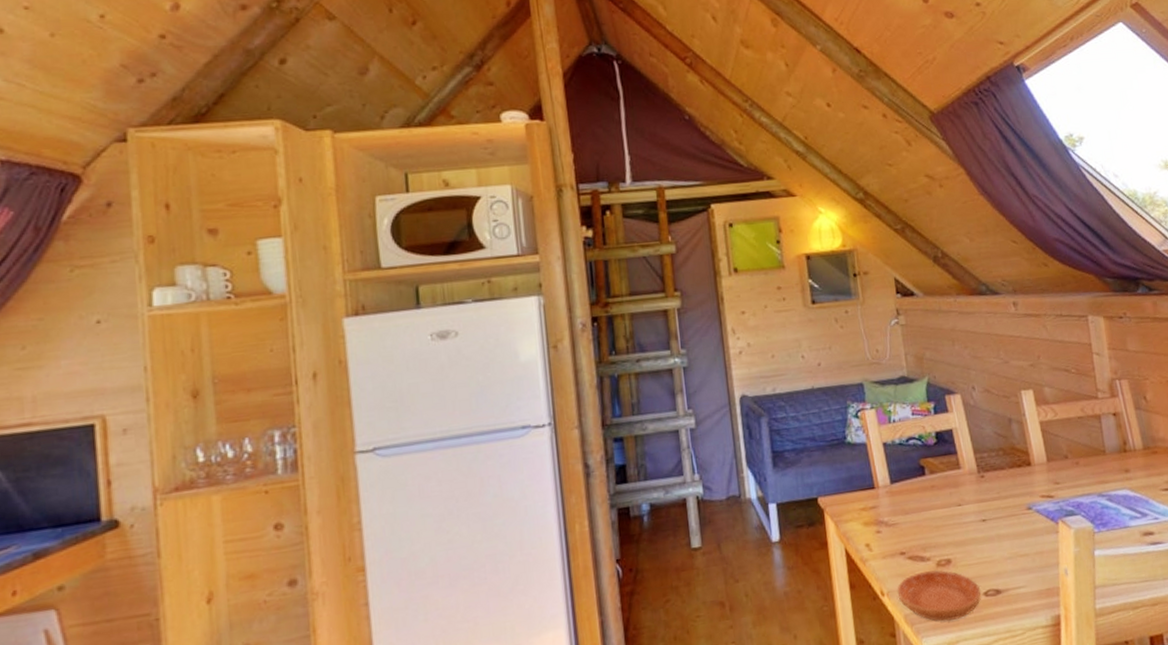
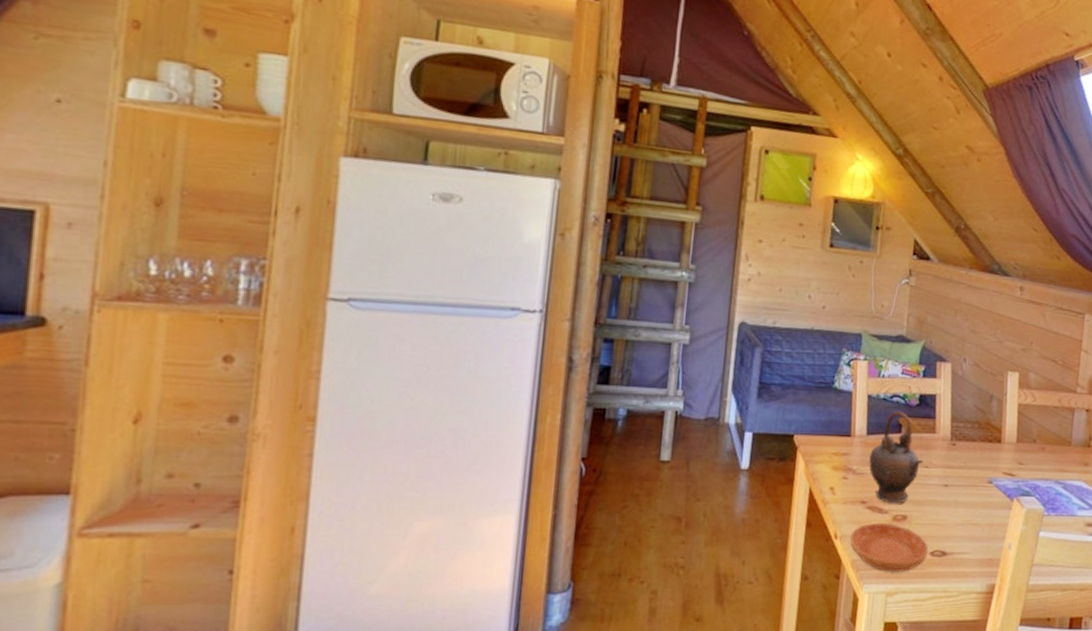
teapot: none [898,453,955,549] -> present [869,411,924,504]

